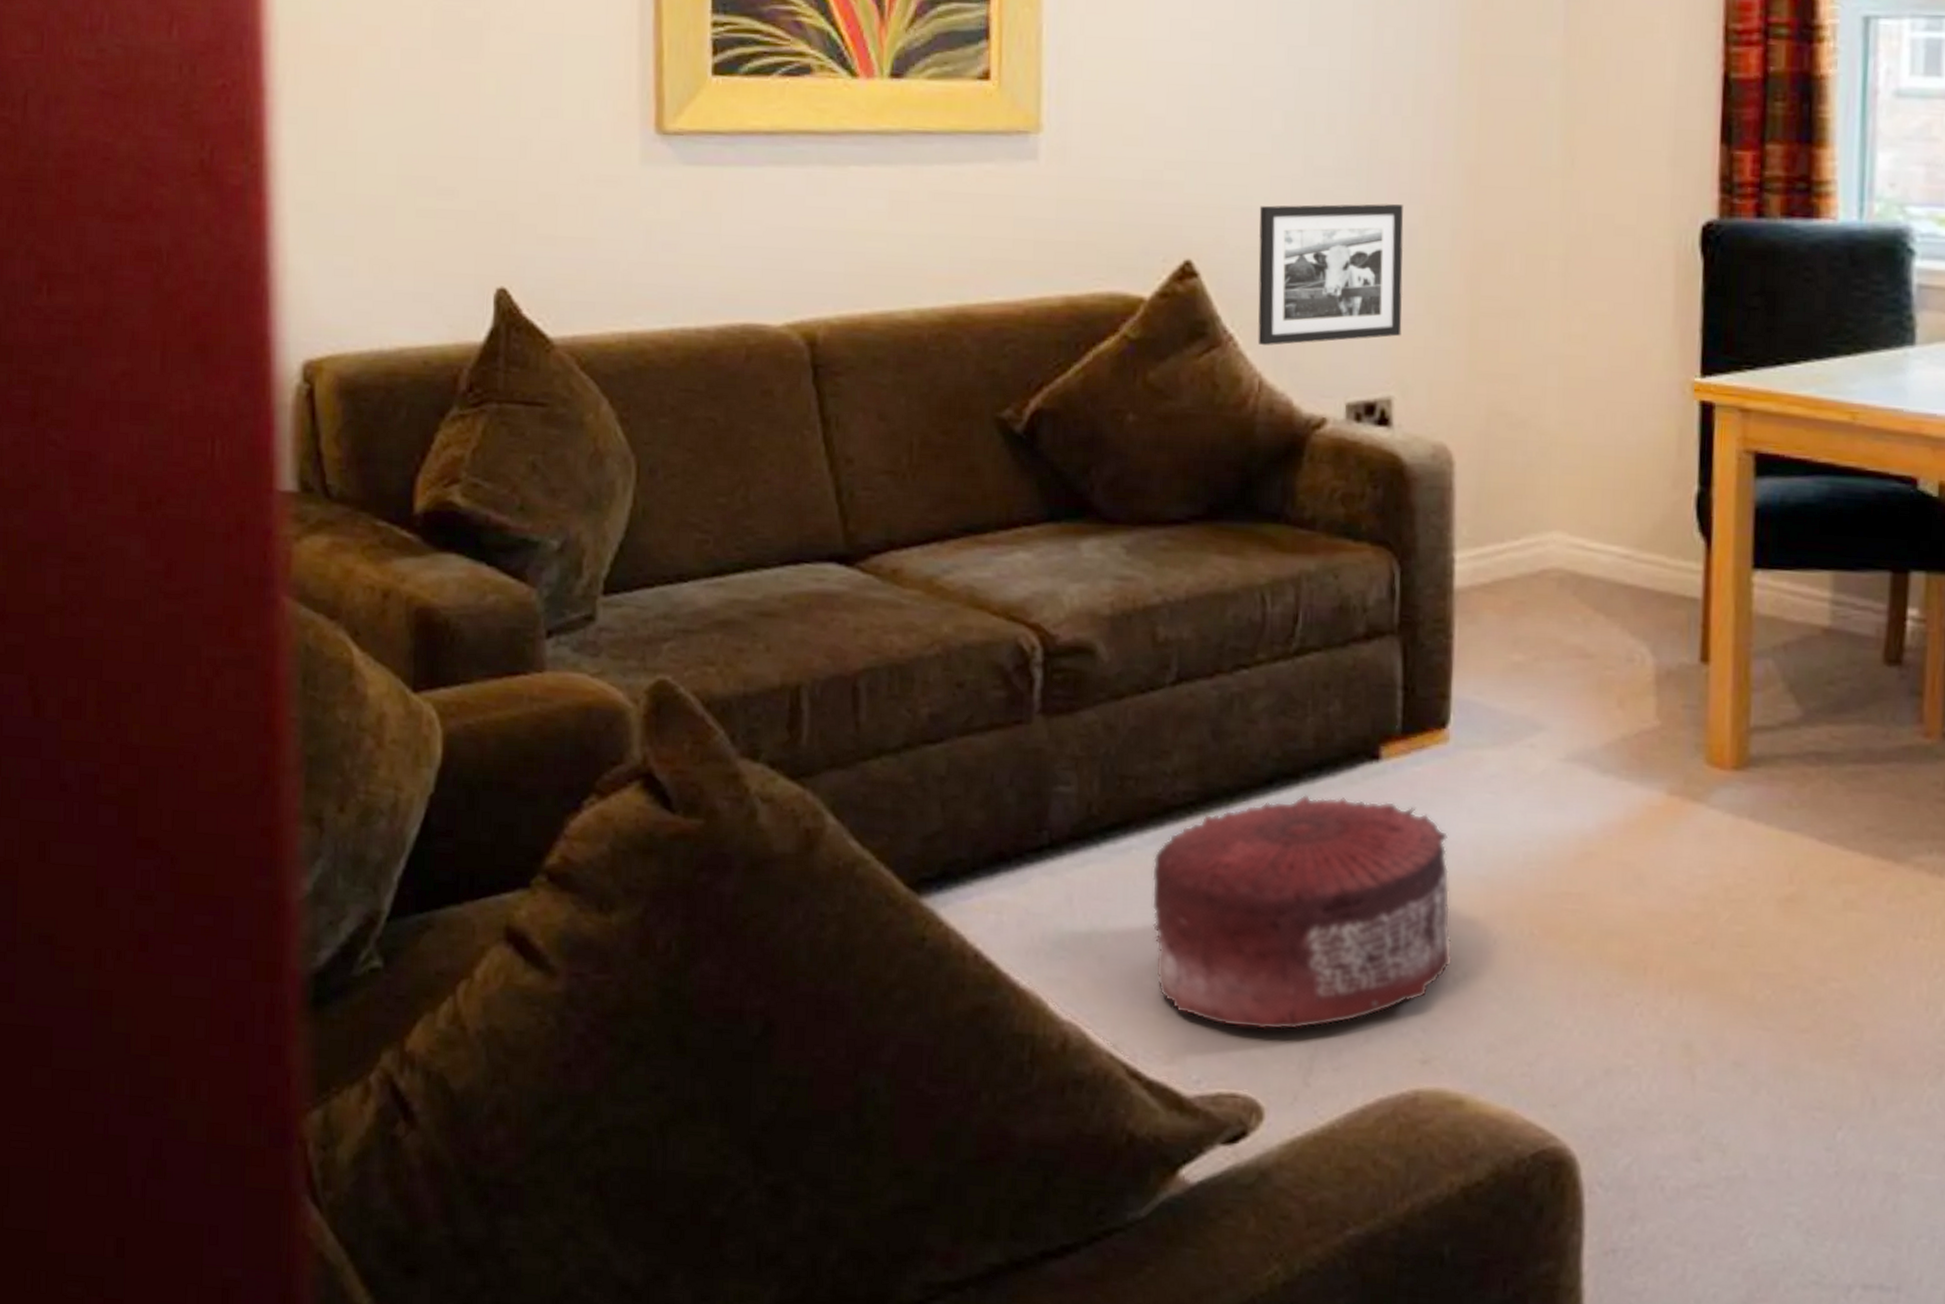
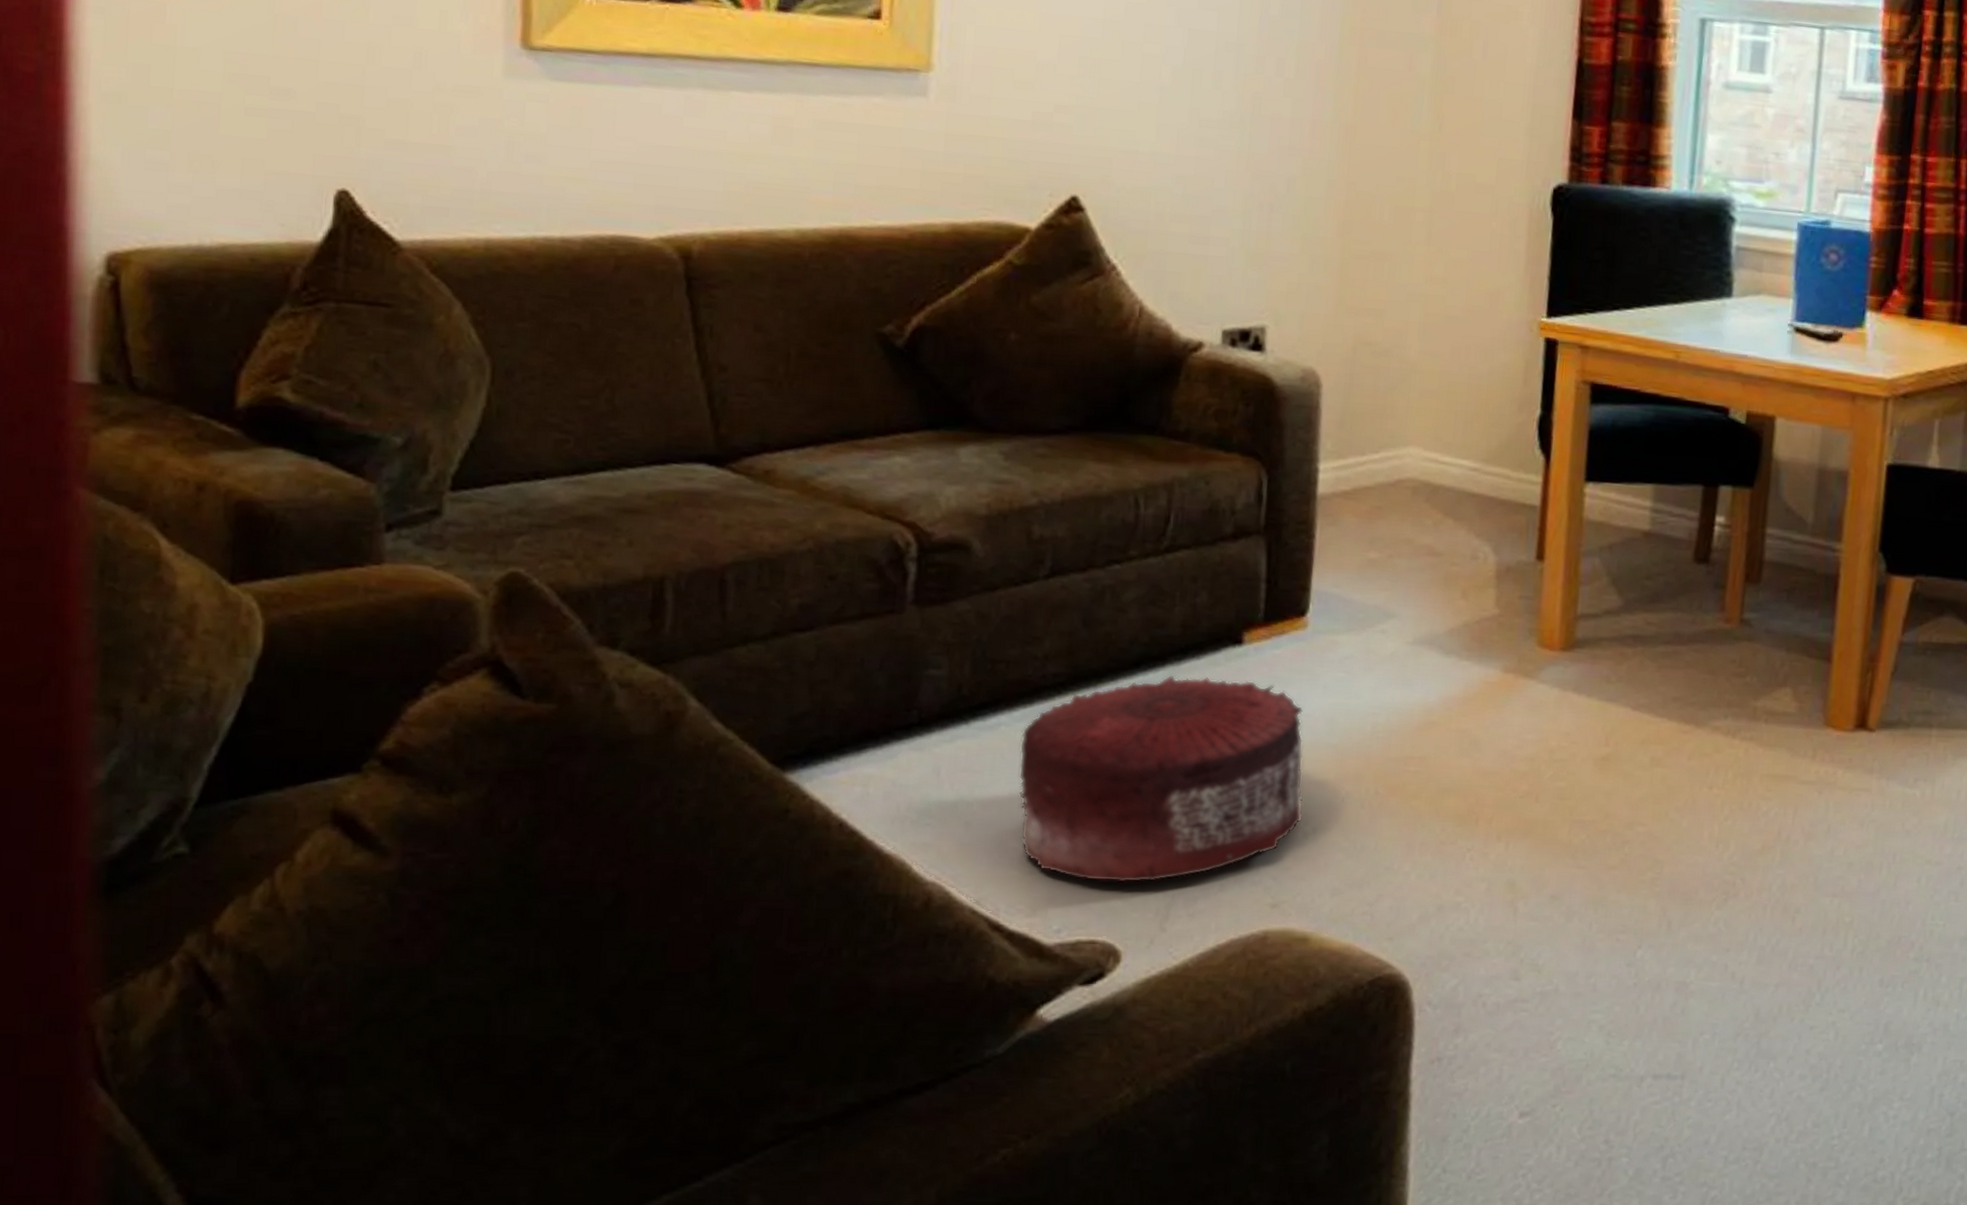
picture frame: present [1257,203,1404,346] -> none [1140,150,1283,277]

